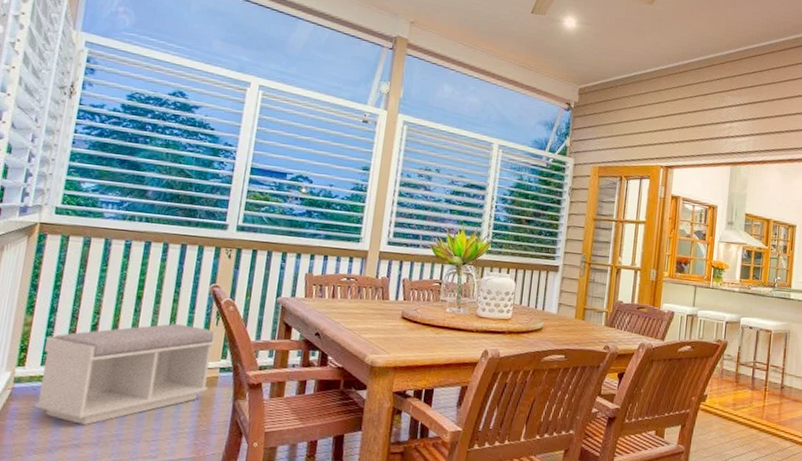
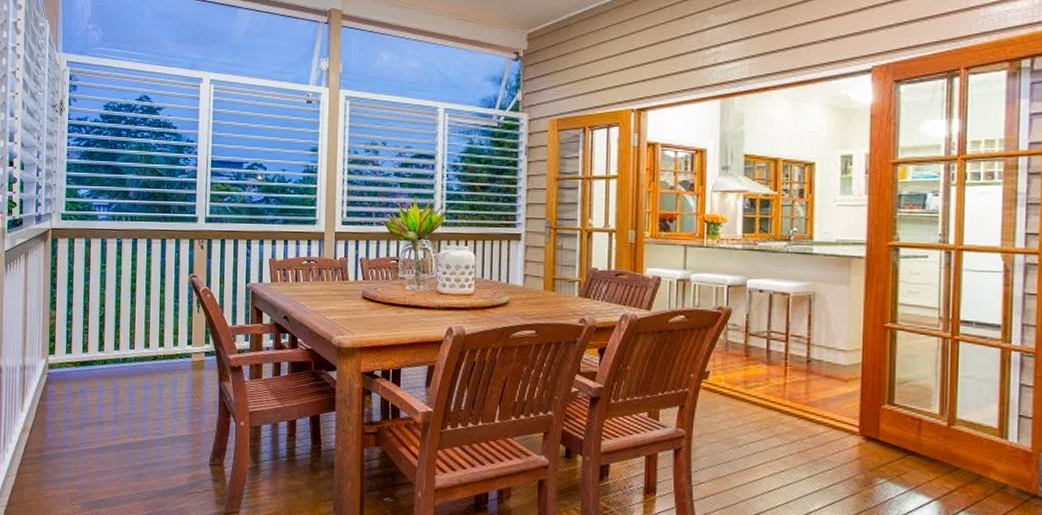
bench: present [35,323,216,425] -> none [66,312,199,405]

